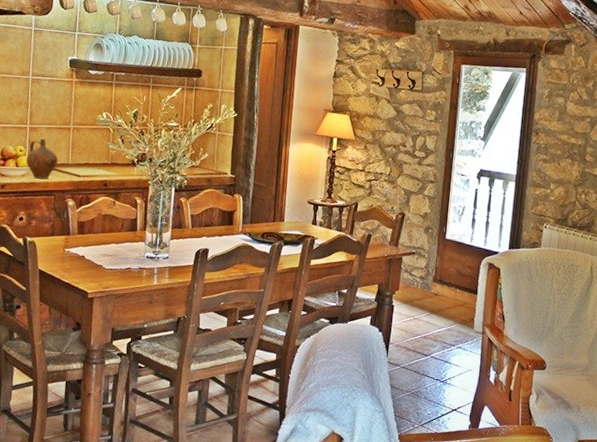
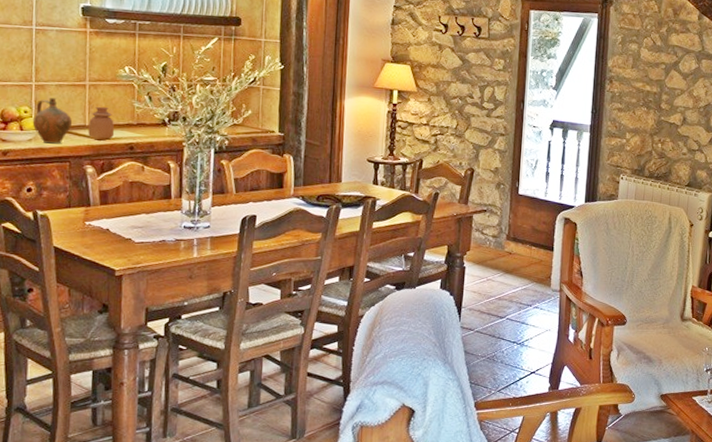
jar: none [70,147,92,178] -> present [88,106,114,141]

